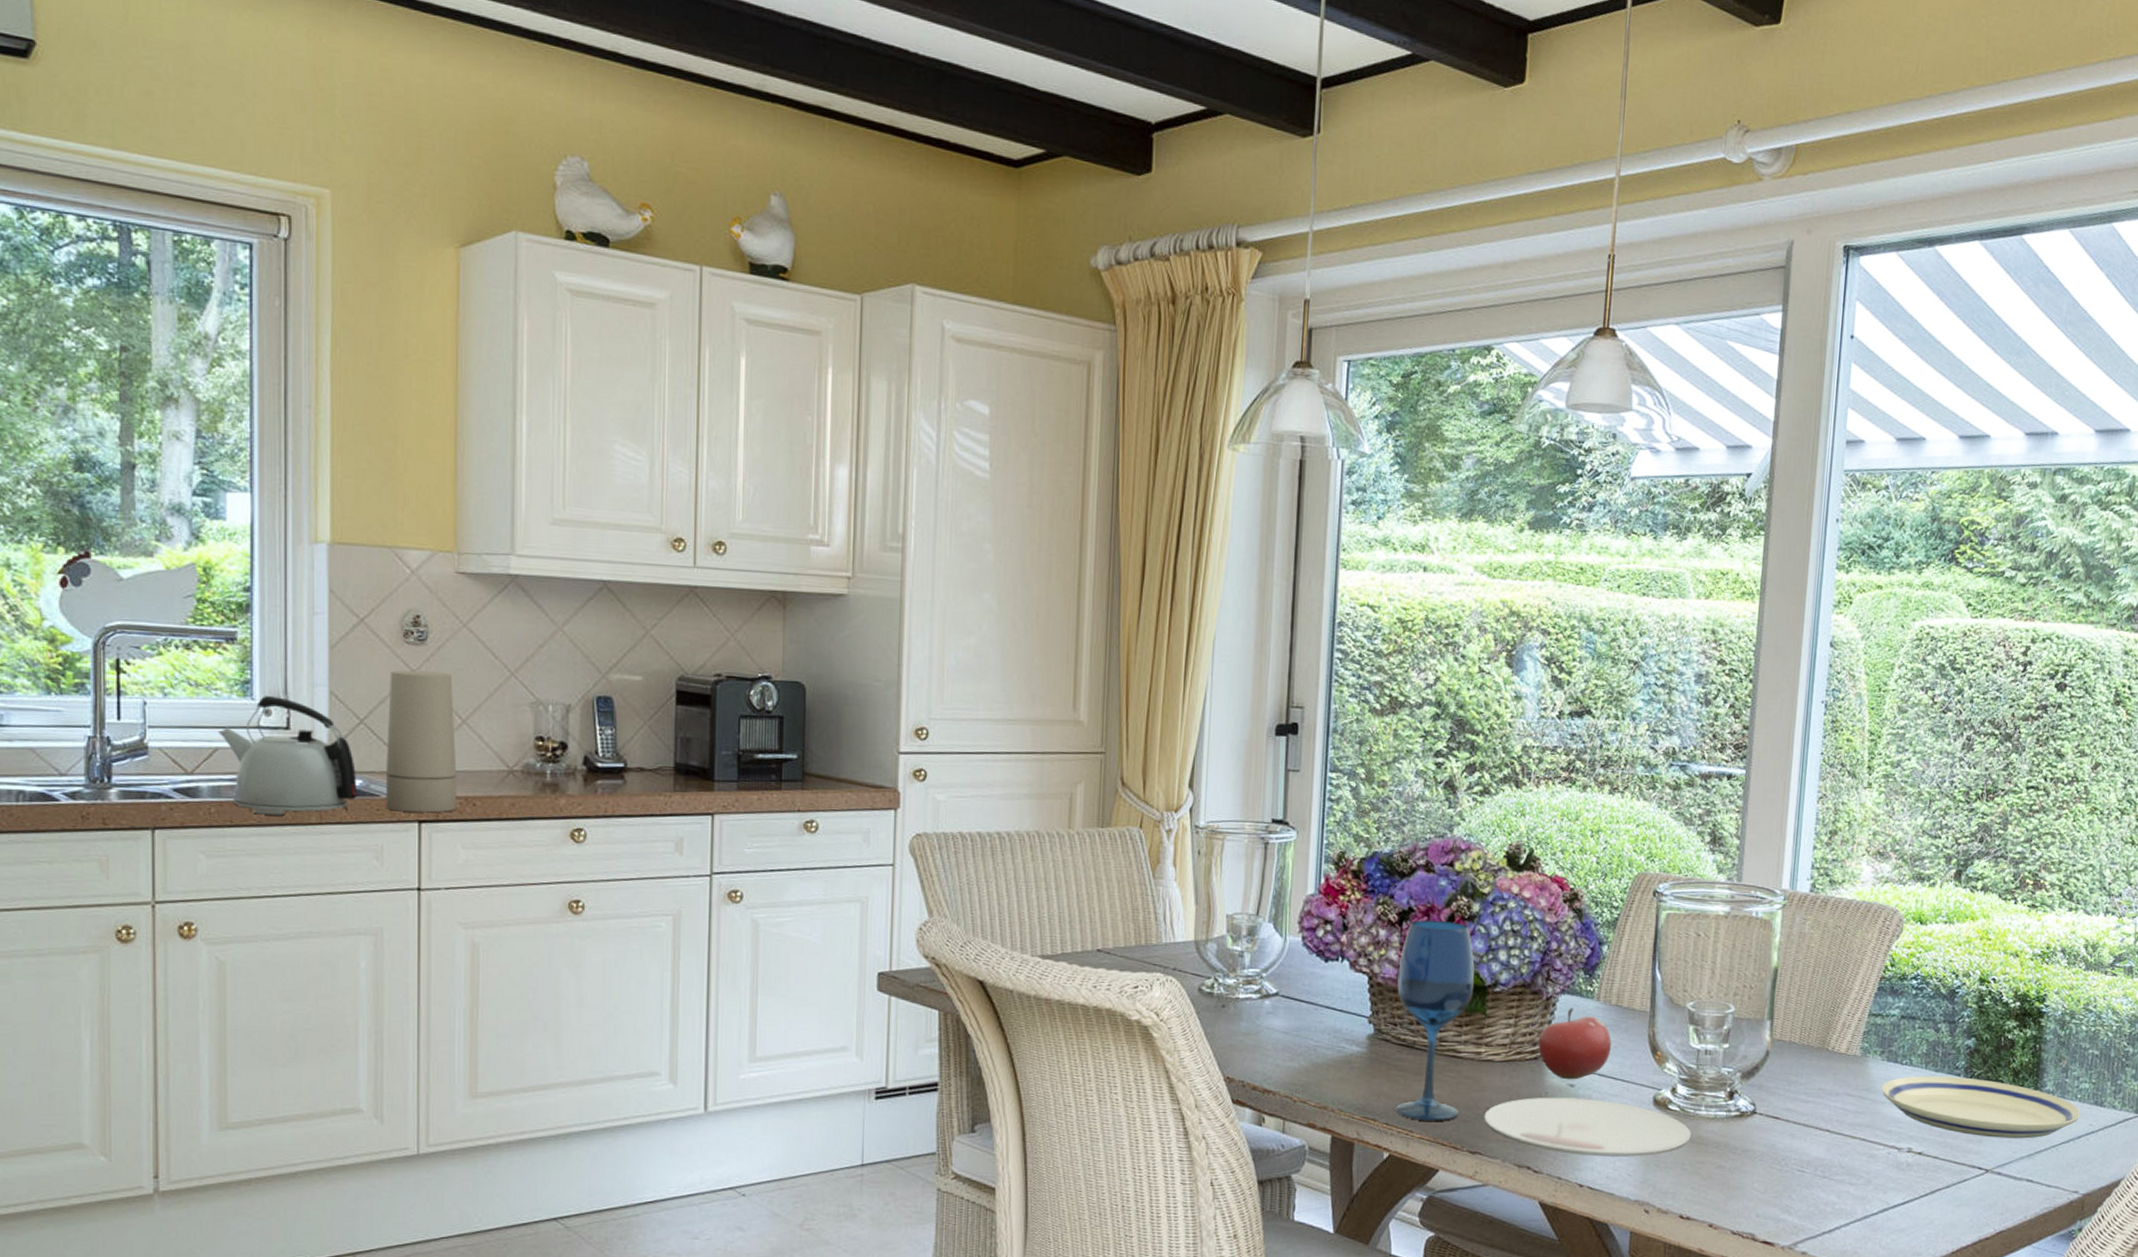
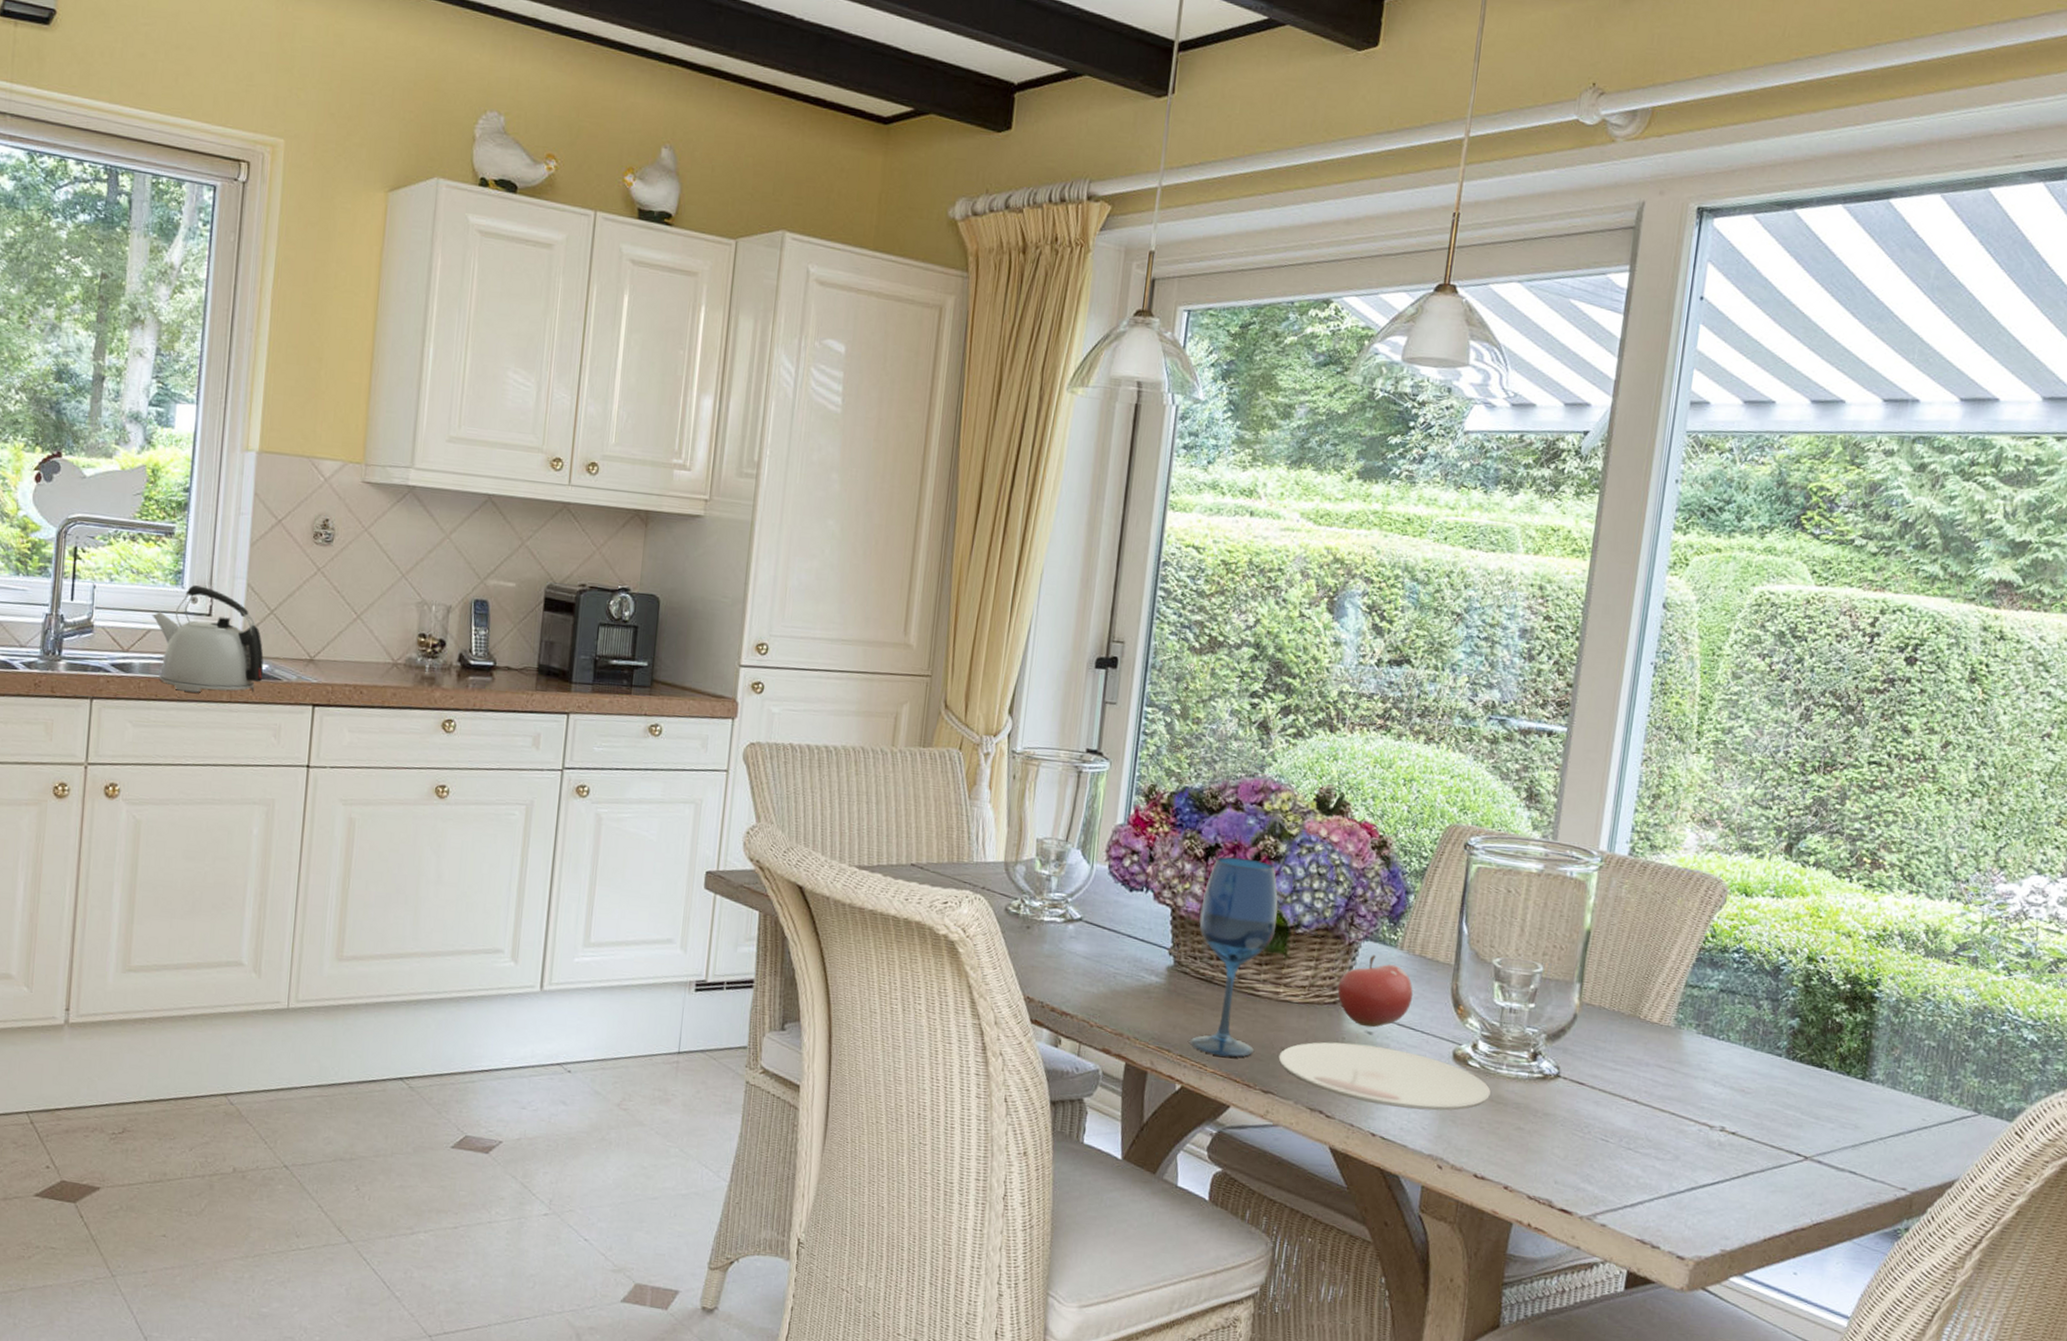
canister: present [386,670,457,813] -> none [286,567,352,698]
plate: present [1881,1076,2081,1139] -> none [1695,1052,1913,1128]

